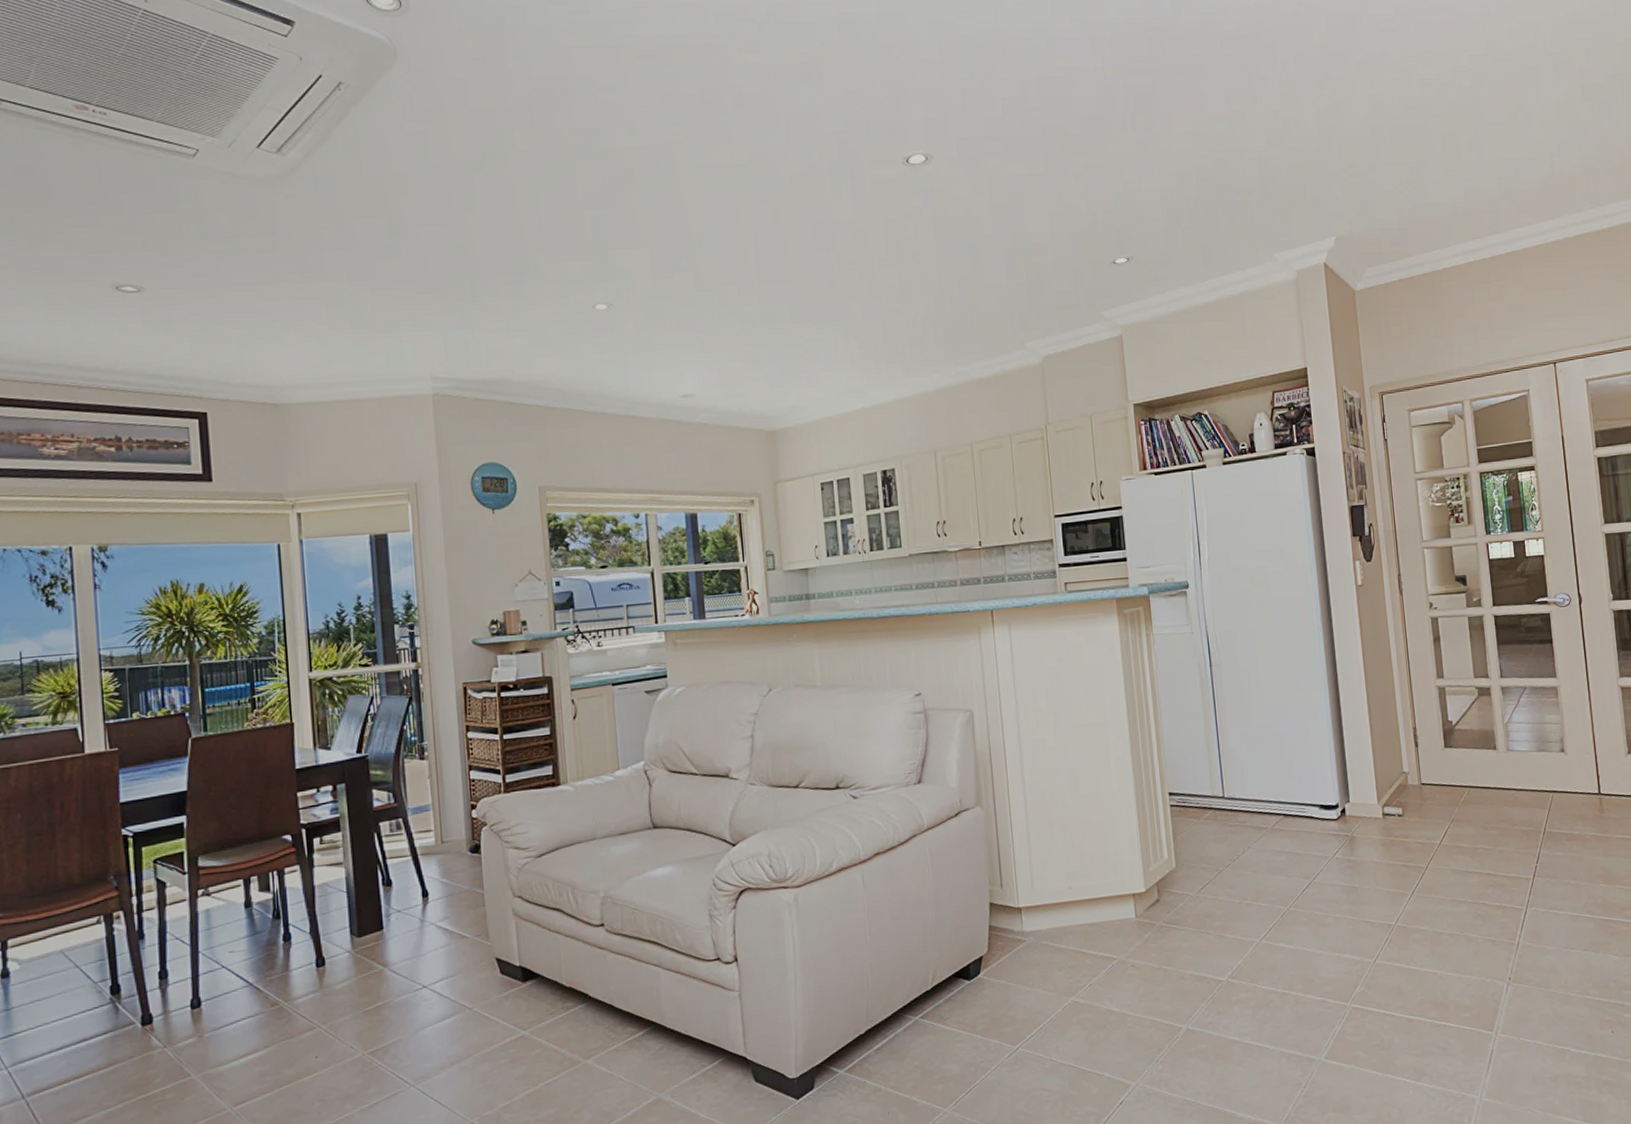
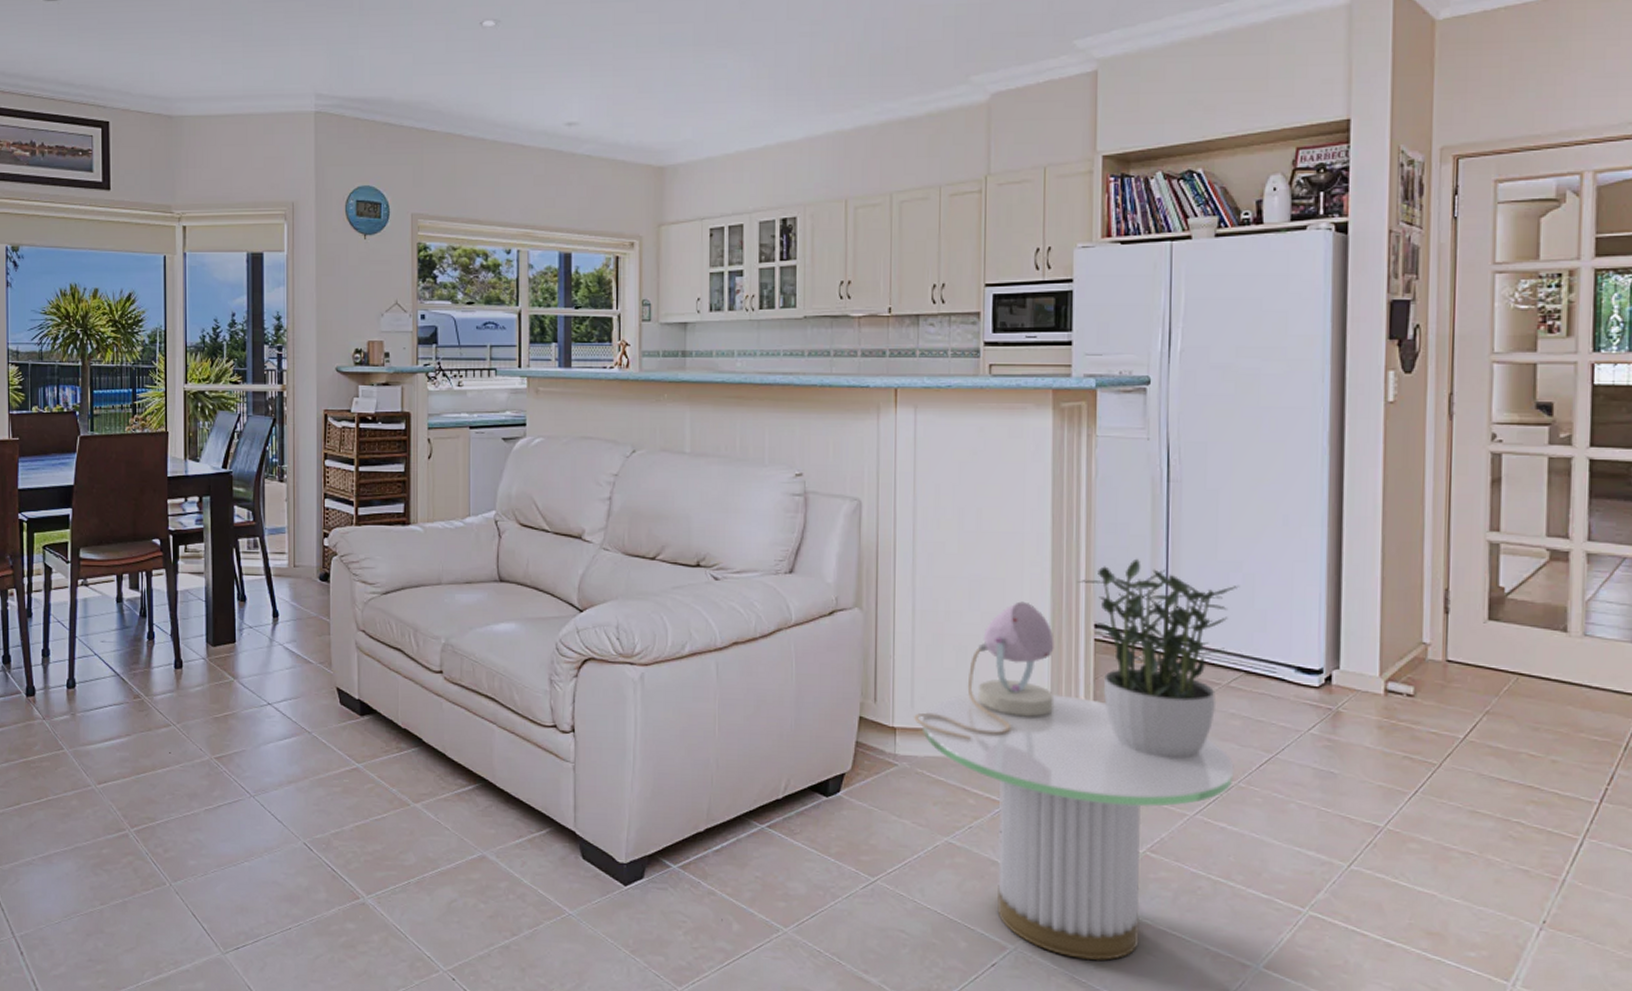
table lamp: none [1035,781,1145,909] -> present [914,601,1054,740]
side table: none [1042,856,1286,1082] -> present [921,693,1236,961]
potted plant: none [1152,732,1272,897] -> present [1077,558,1239,759]

